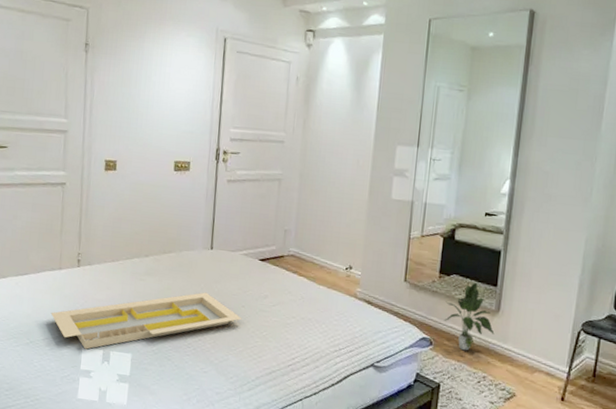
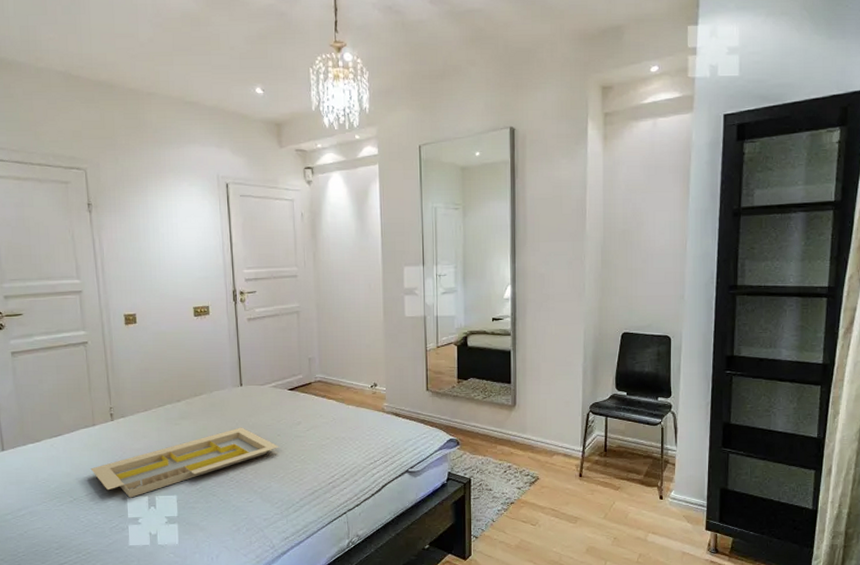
potted plant: present [444,283,495,351] -> none [466,383,514,446]

